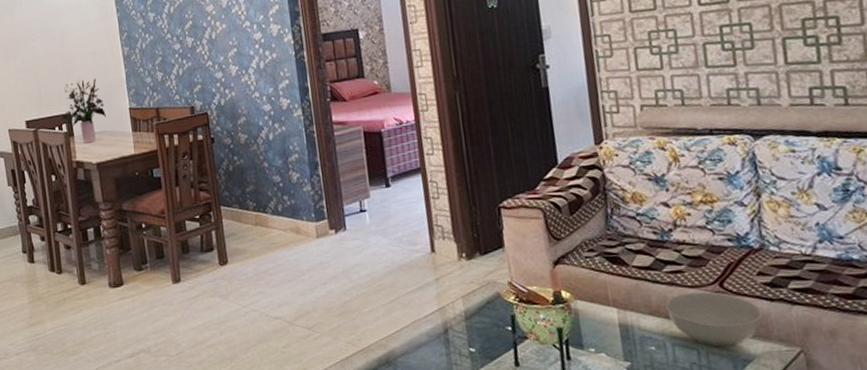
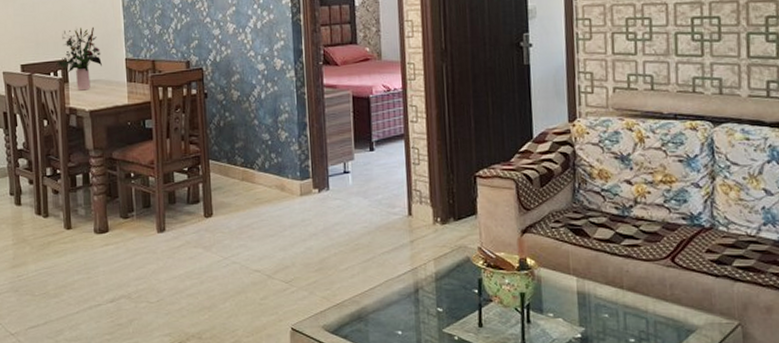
bowl: present [664,292,763,347] -> none [620,266,708,317]

